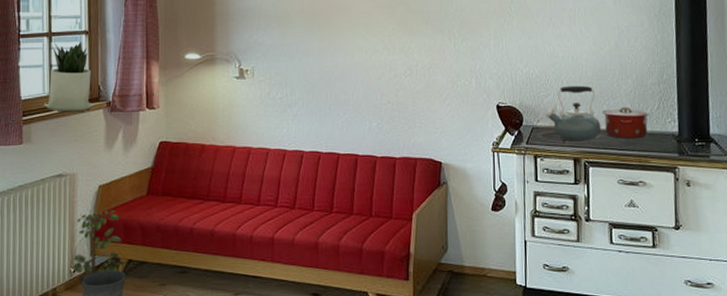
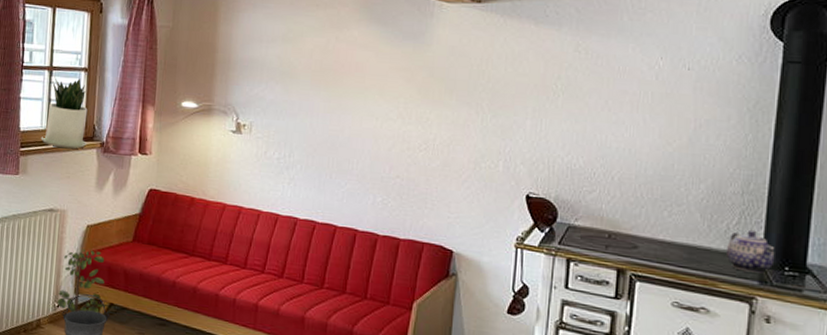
kettle: present [545,85,602,142] -> none [586,182,658,251]
casserole: present [602,106,651,139] -> none [660,216,727,257]
teapot: none [653,112,688,147] -> present [727,229,775,274]

